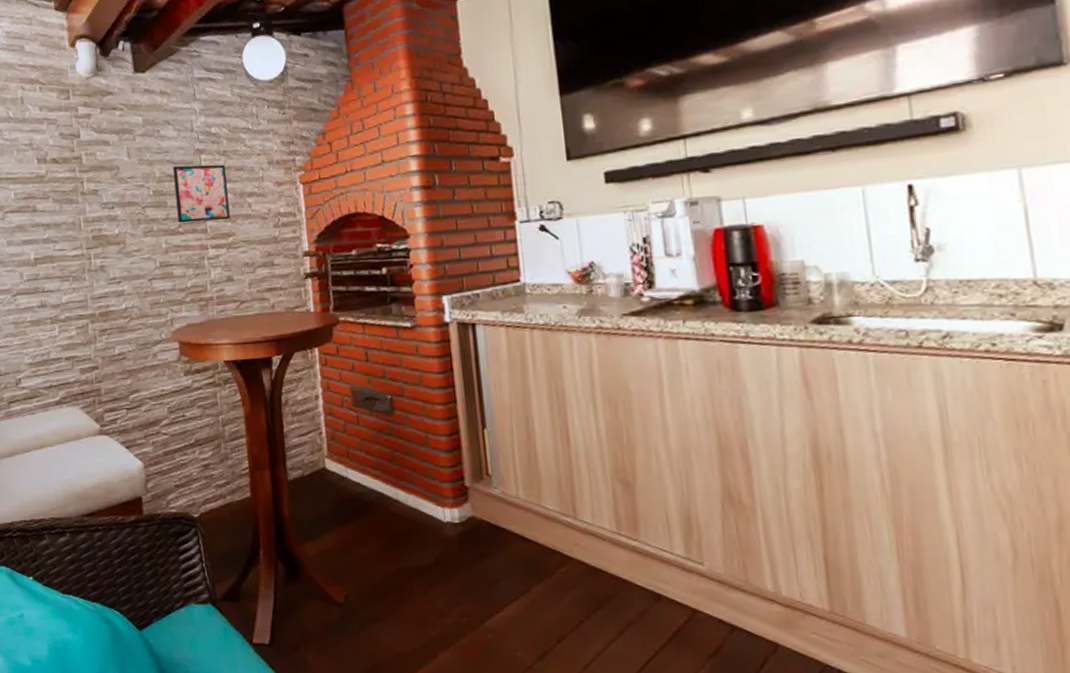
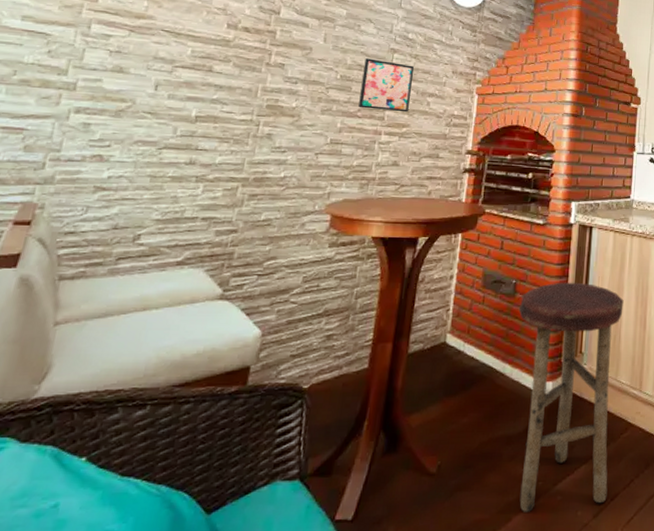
stool: none [401,392,551,649] -> present [518,282,624,512]

